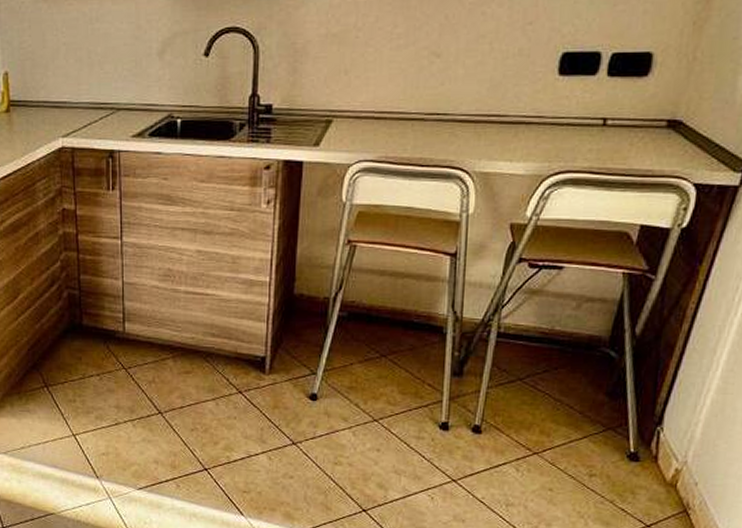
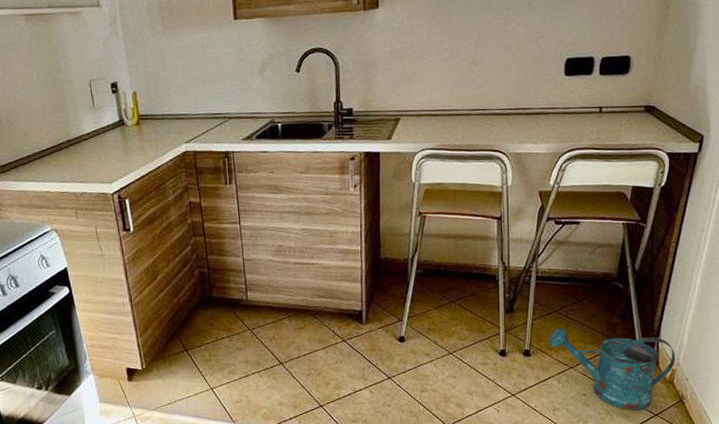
watering can: none [508,401,682,517] -> present [549,327,675,411]

